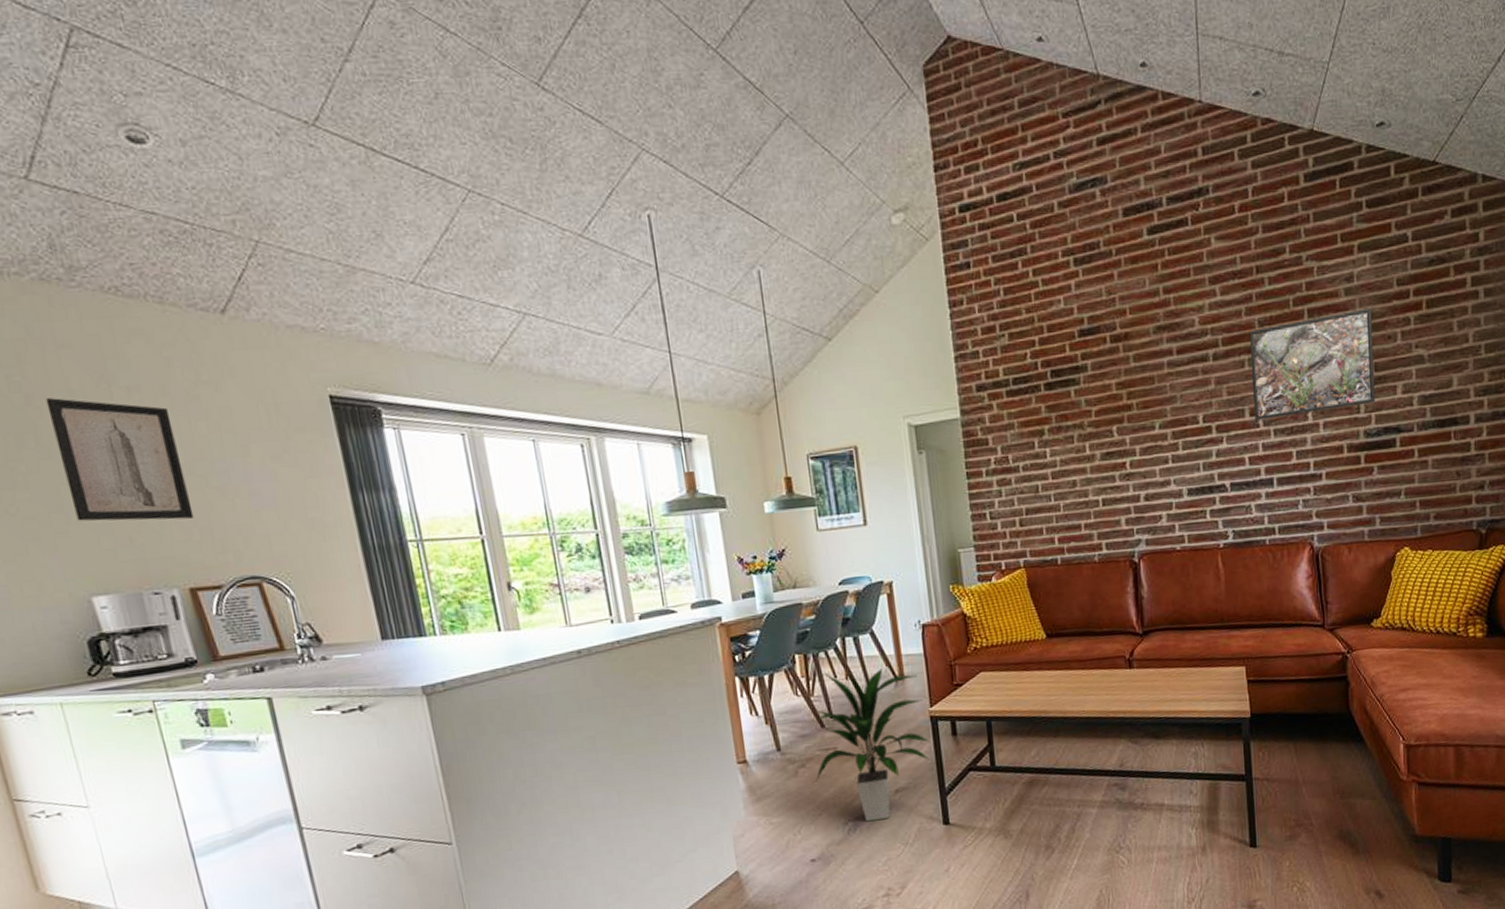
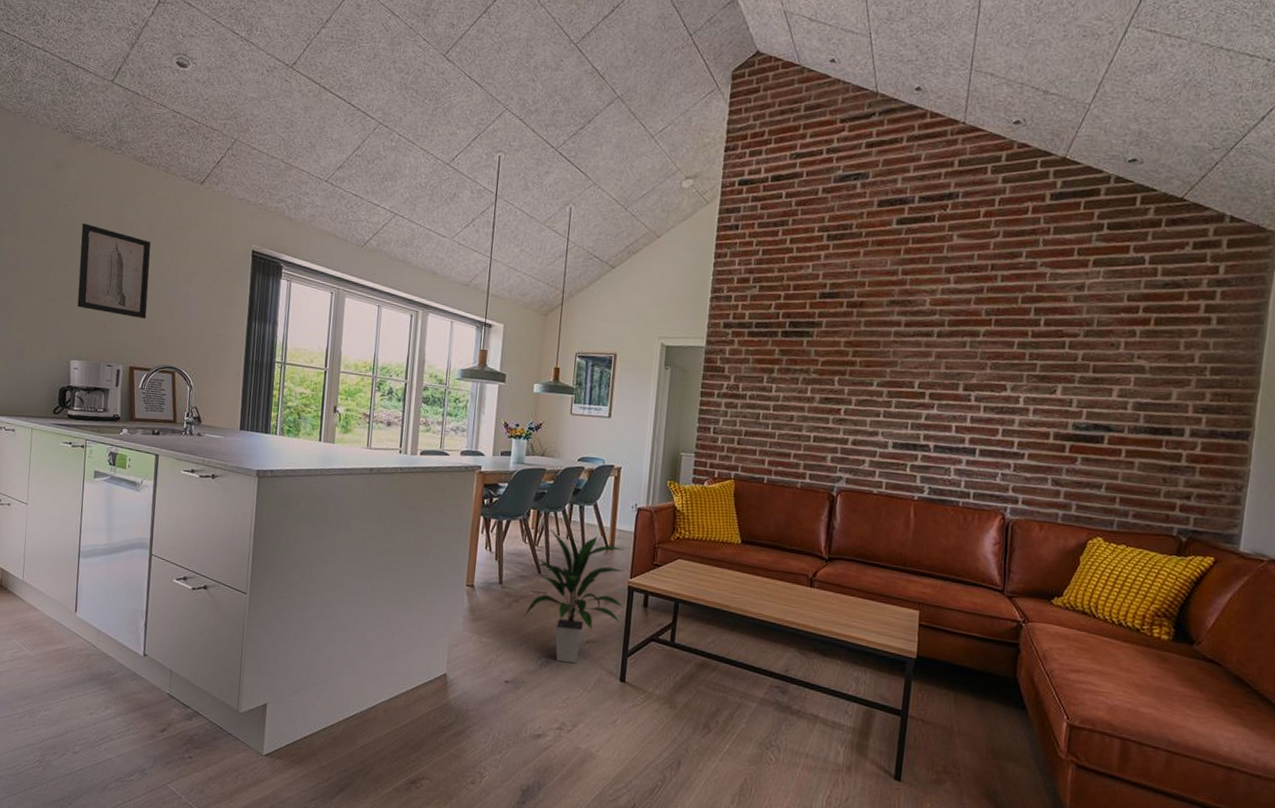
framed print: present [1249,308,1376,420] -> none [967,316,1098,400]

